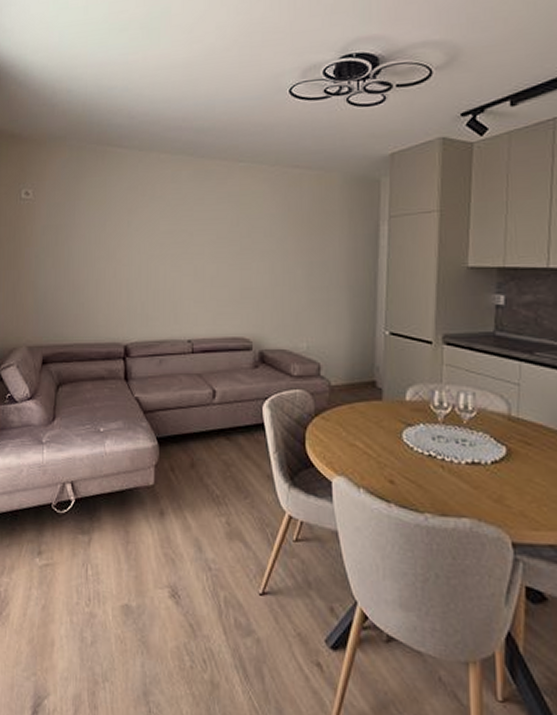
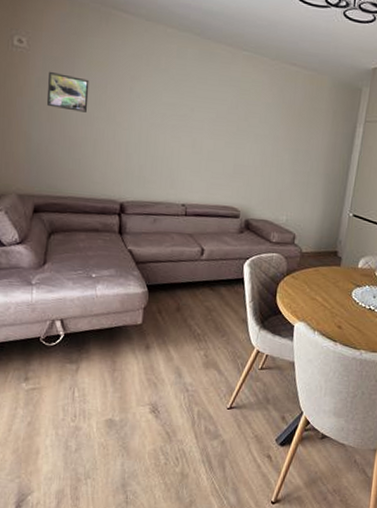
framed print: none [51,217,89,254] -> present [46,71,90,113]

